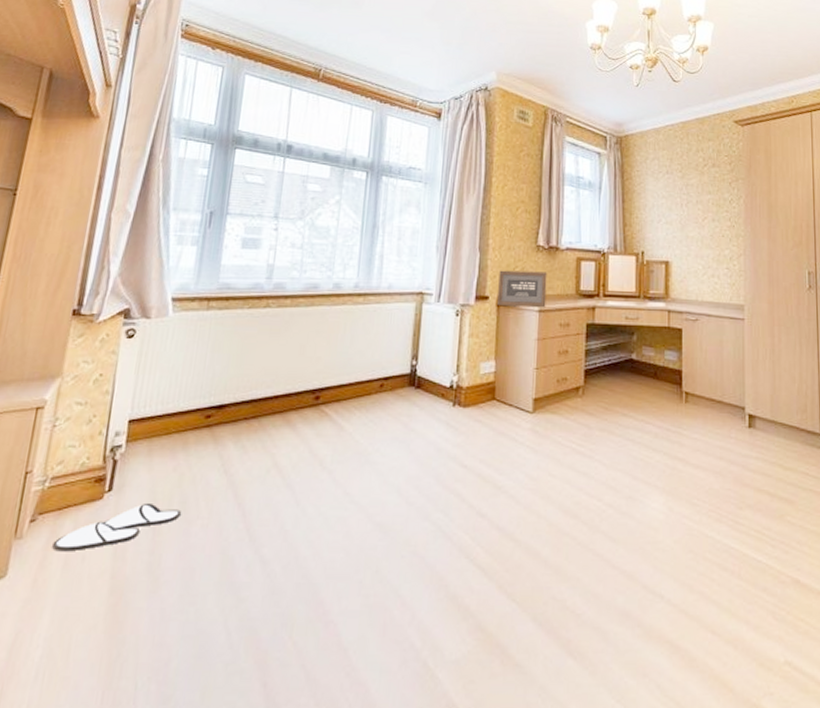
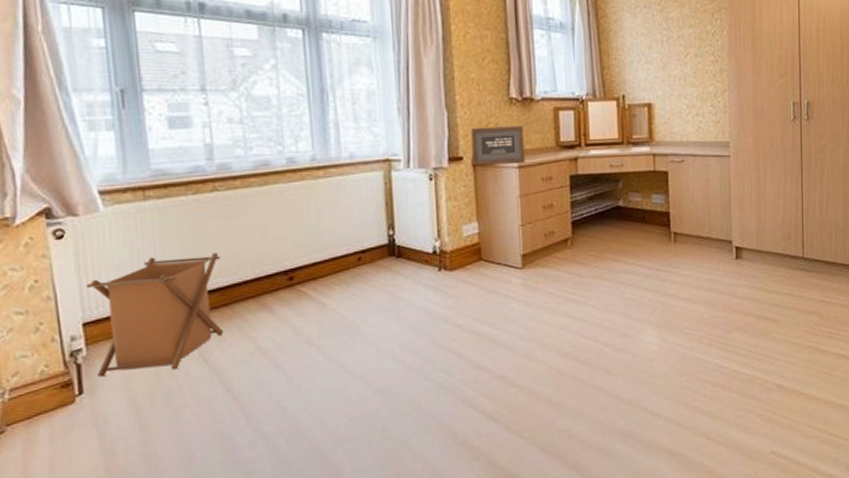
slippers: present [52,502,181,552] -> none [31,399,166,457]
laundry basket: none [129,363,260,478] -> present [85,252,224,378]

